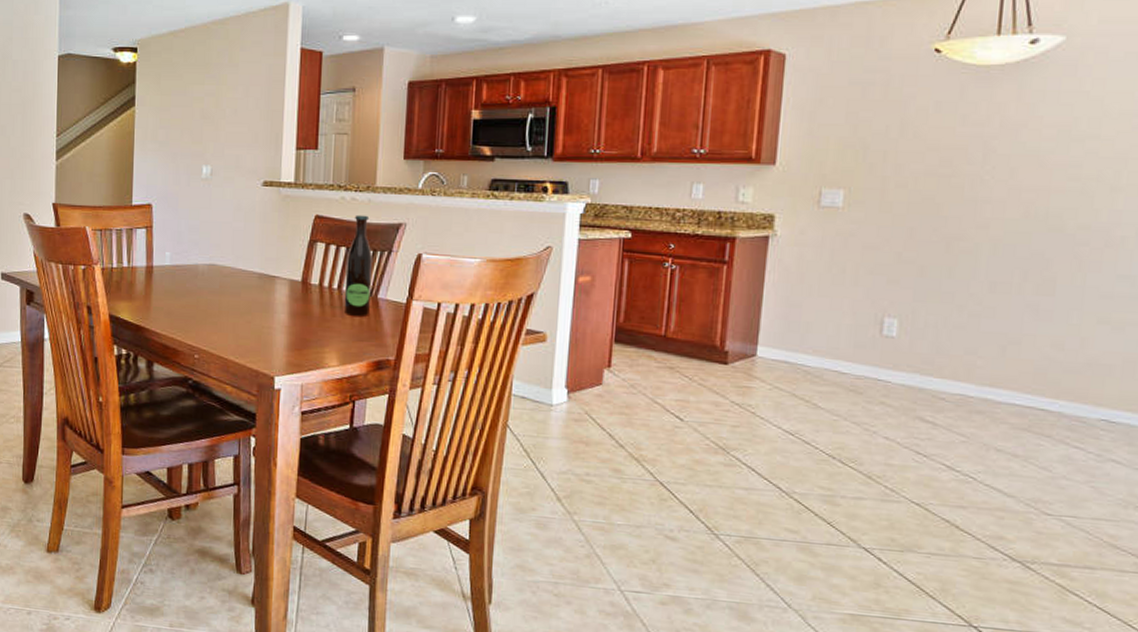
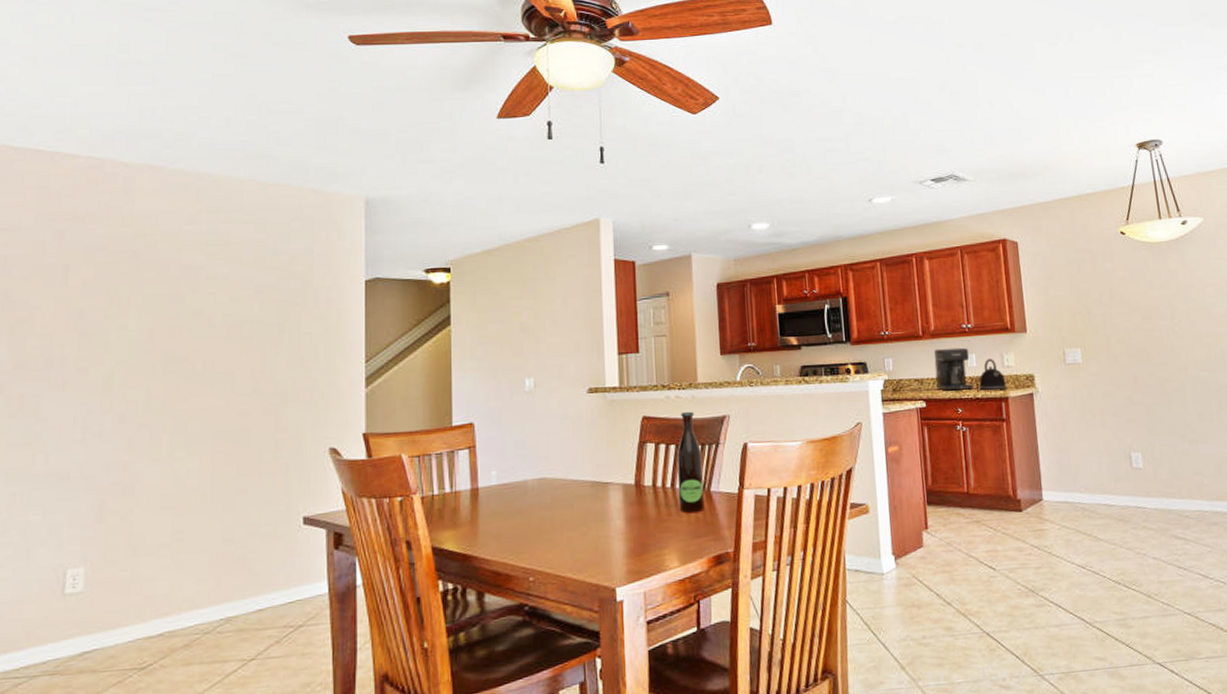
coffee maker: none [647,174,696,224] -> present [934,347,974,391]
kettle: none [701,191,736,229] -> present [979,359,1006,391]

